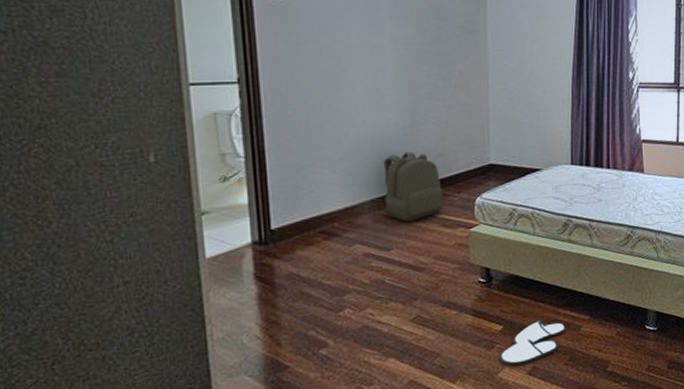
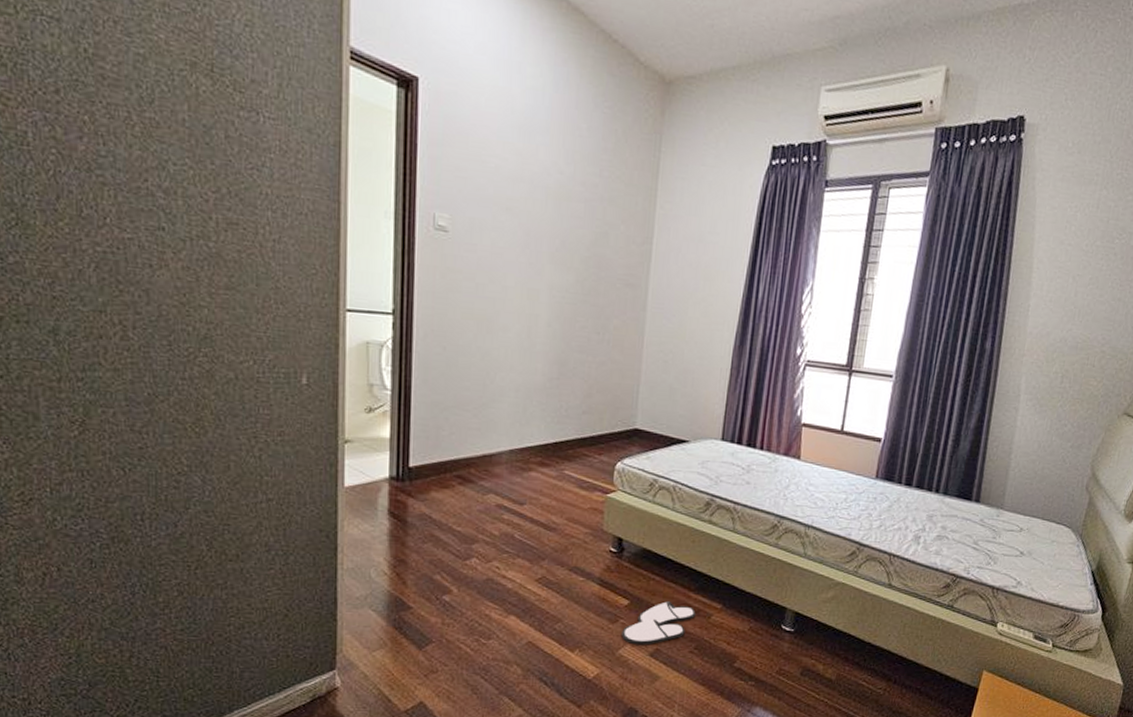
backpack: present [383,151,444,222] -> none [523,404,584,479]

